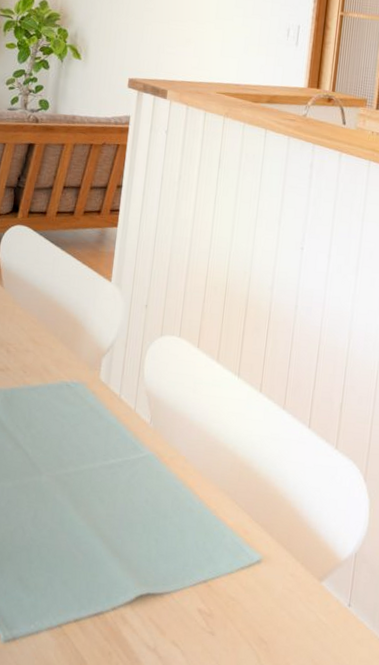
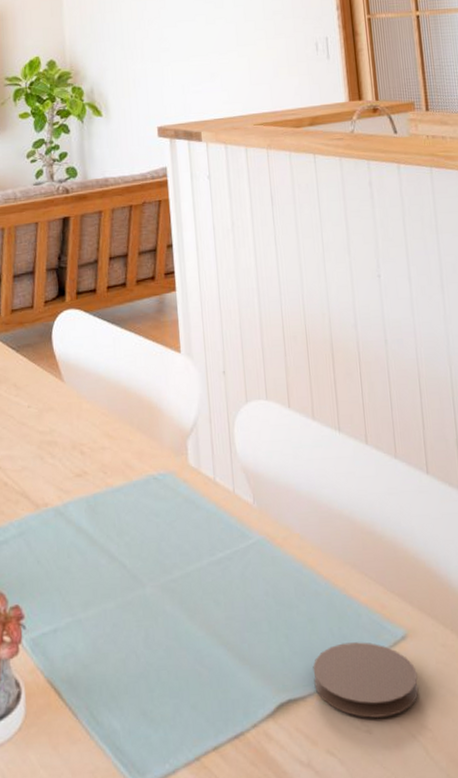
coaster: none [172,555,264,625] -> present [313,642,419,718]

